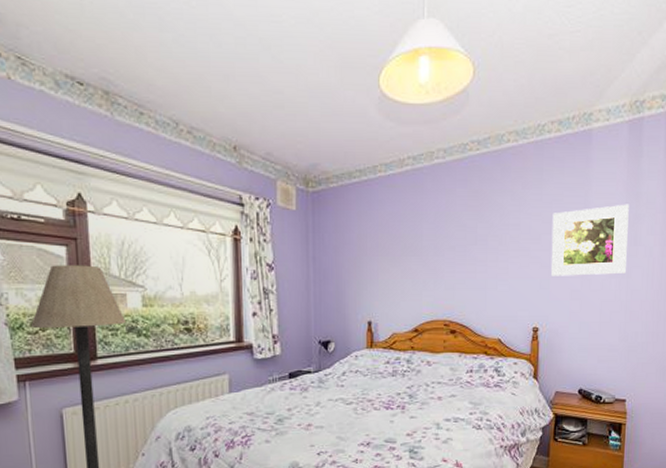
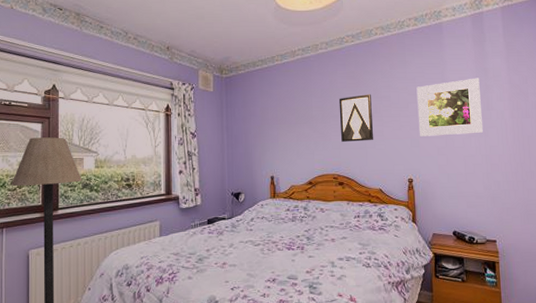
wall art: none [456,220,497,280] -> present [339,94,374,142]

